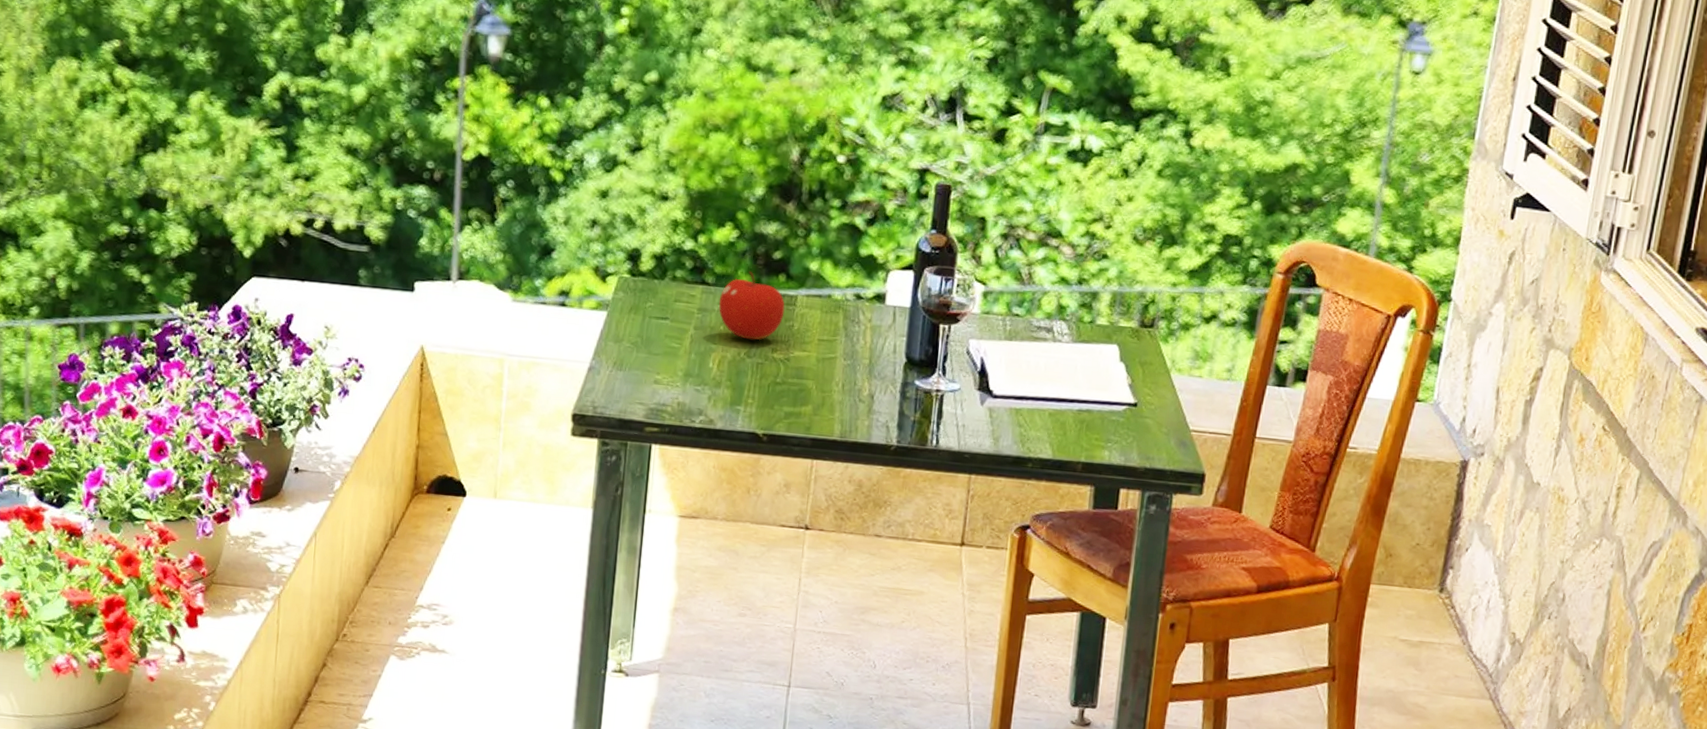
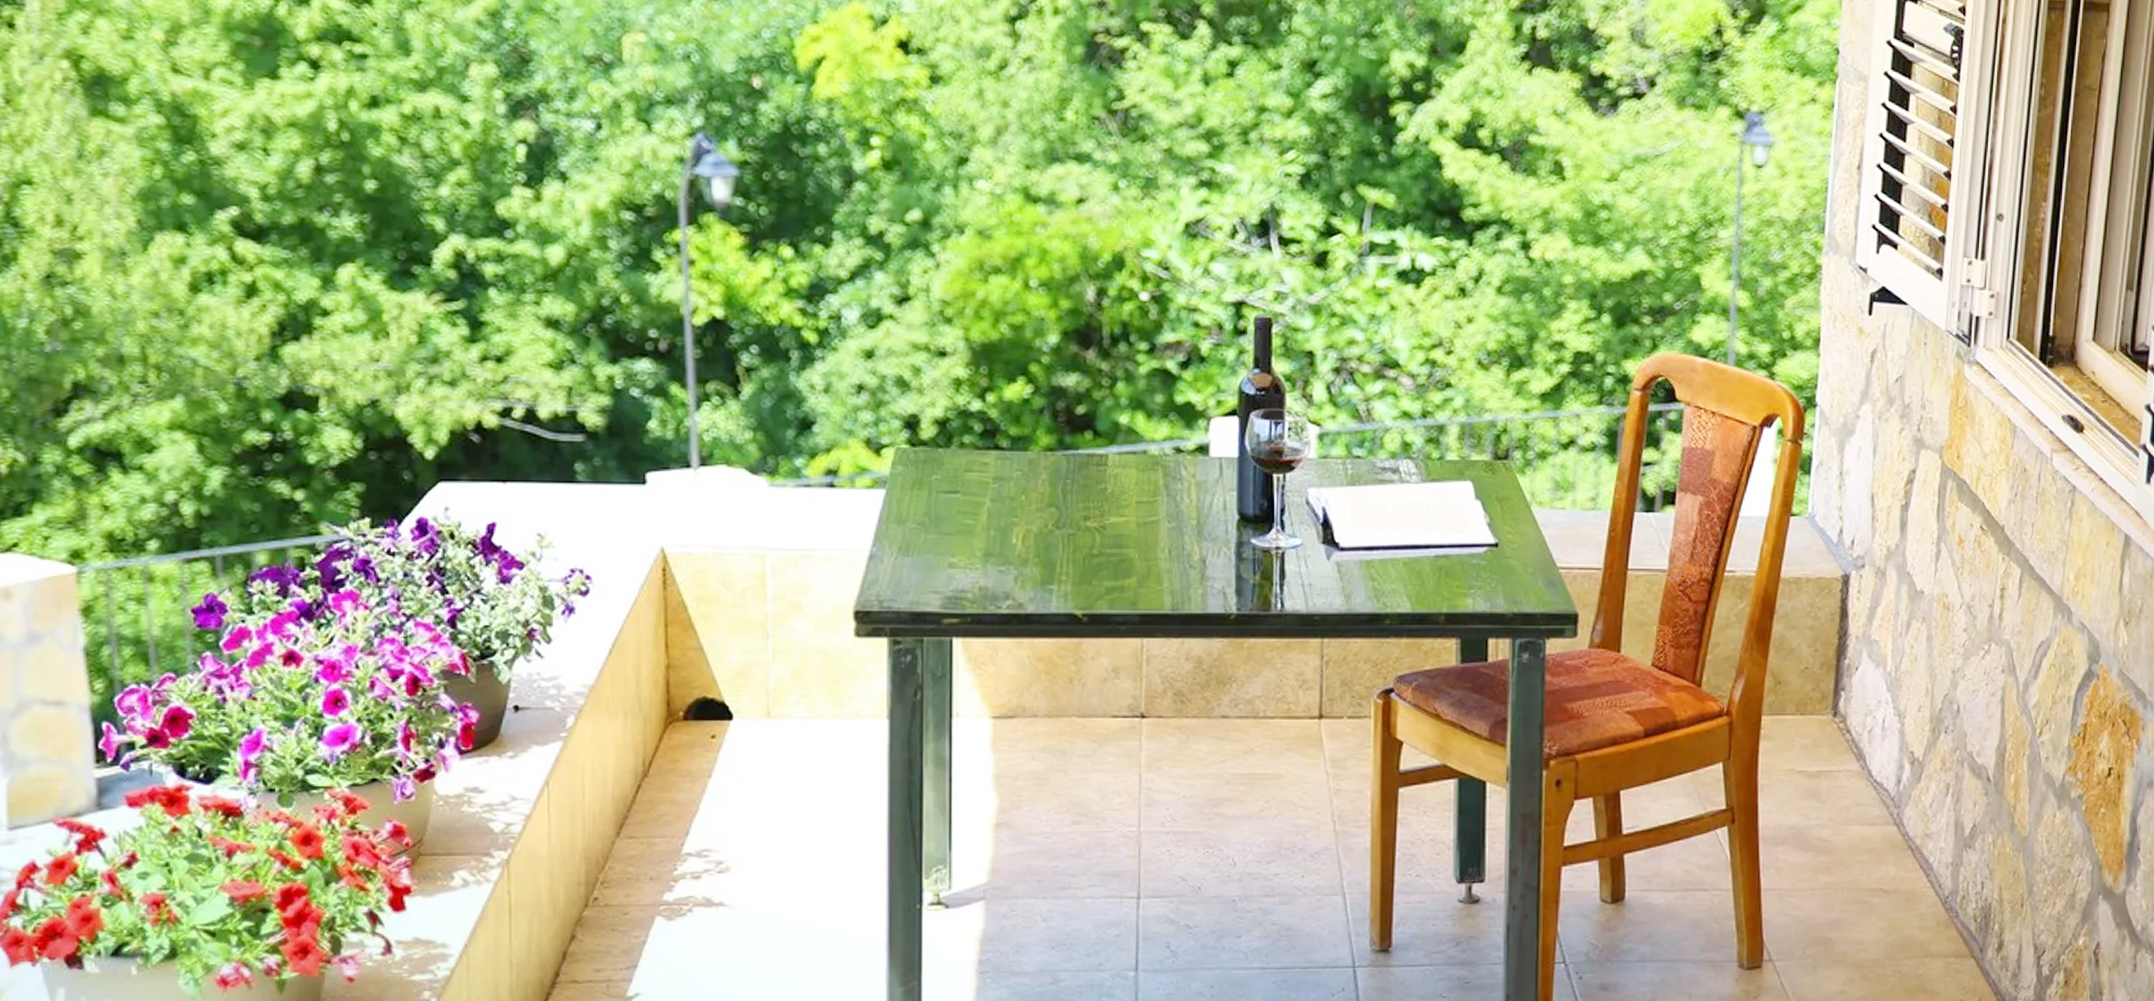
fruit: present [718,271,785,341] -> none [1017,430,1095,509]

